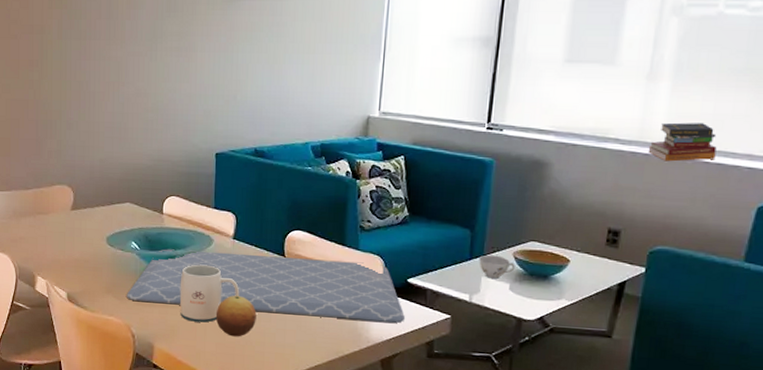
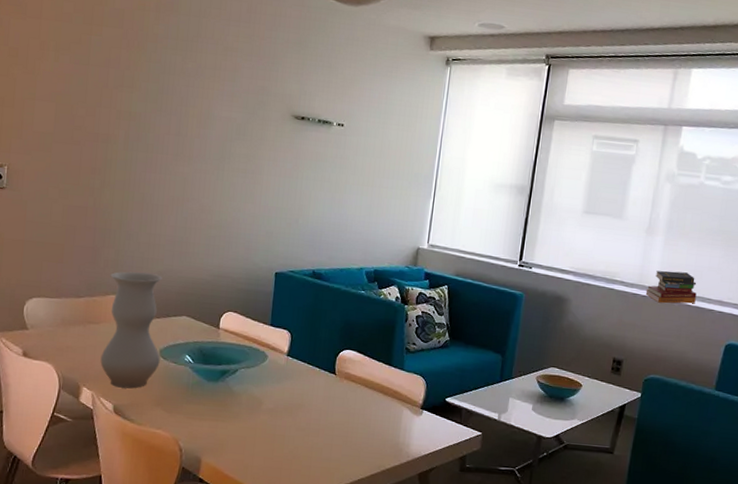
vase: none [51,161,107,277] -> present [100,271,162,389]
placemat: present [127,249,405,323] -> none [176,363,442,439]
mug: present [179,264,240,323] -> none [230,379,291,437]
fruit: present [215,295,257,337] -> none [265,410,306,452]
teacup: present [479,254,515,279] -> none [507,378,538,400]

